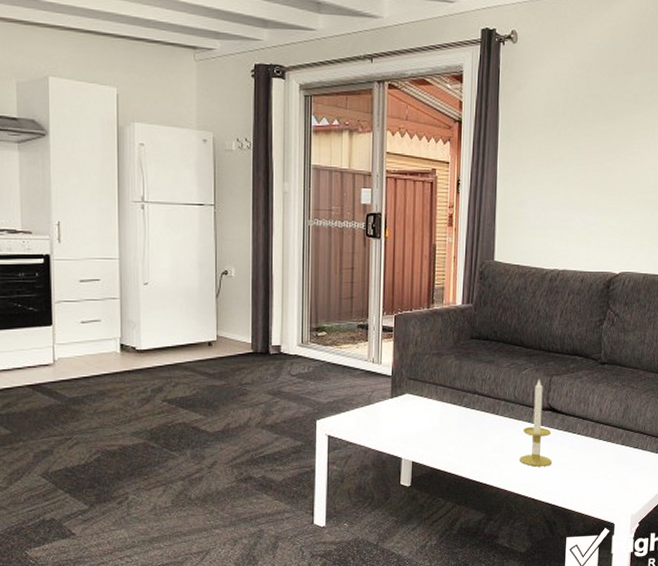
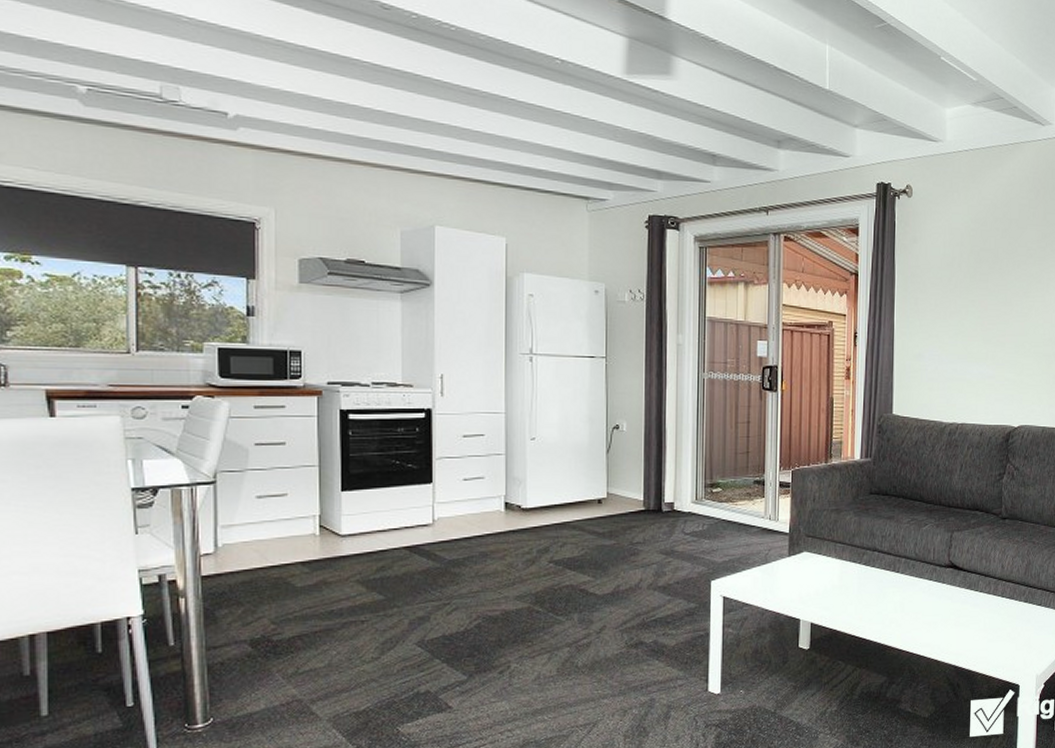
candle: present [520,379,553,467] -> none [922,535,955,627]

